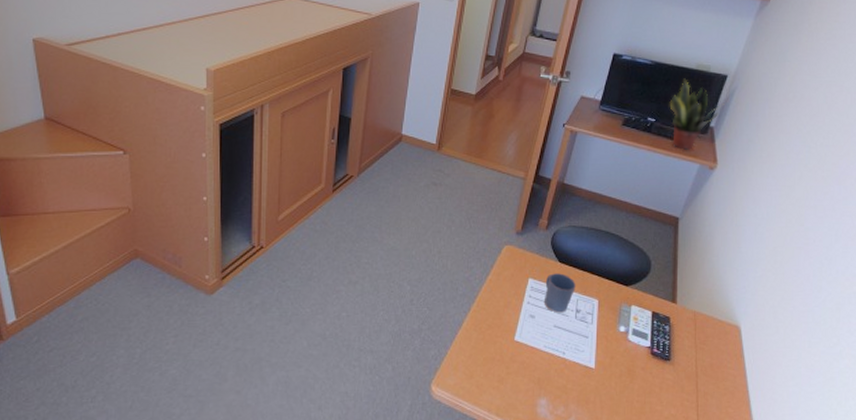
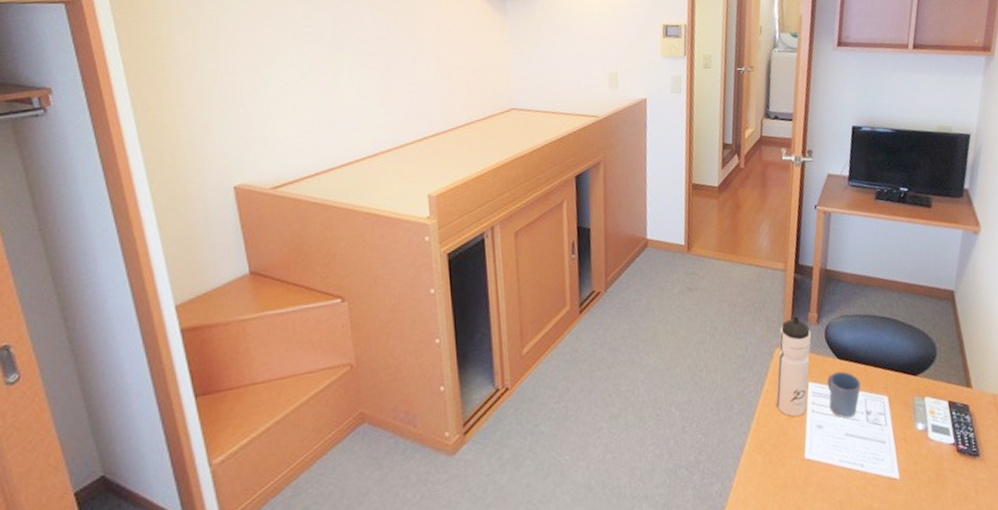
water bottle: none [497,222,539,306] -> present [776,317,812,418]
potted plant: present [669,78,725,150] -> none [918,142,974,217]

